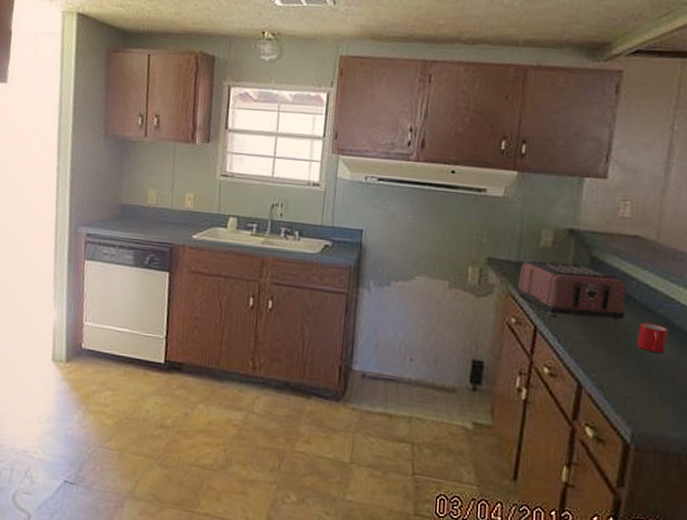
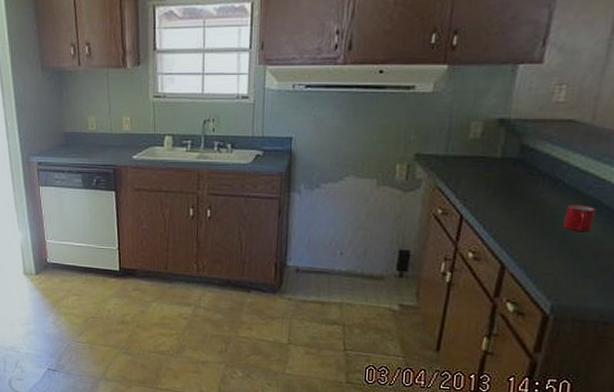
toaster: present [515,260,626,322] -> none [443,152,555,206]

